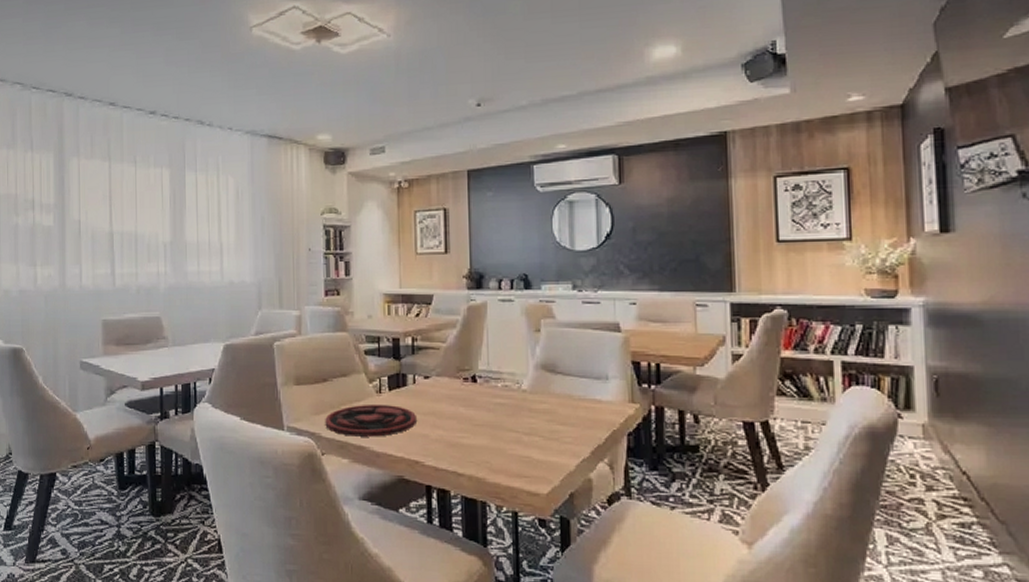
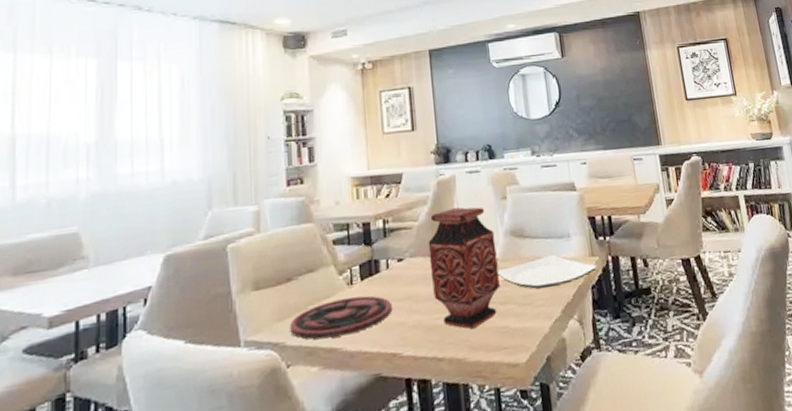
vase: none [455,335,526,453] -> present [428,207,500,330]
plate: none [524,395,637,426] -> present [497,255,597,289]

